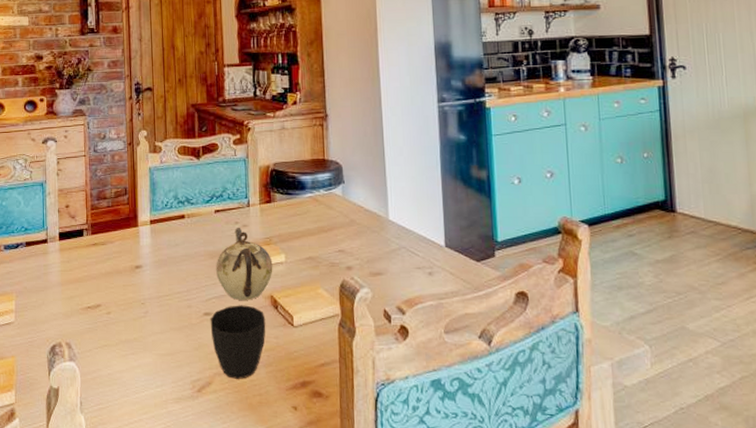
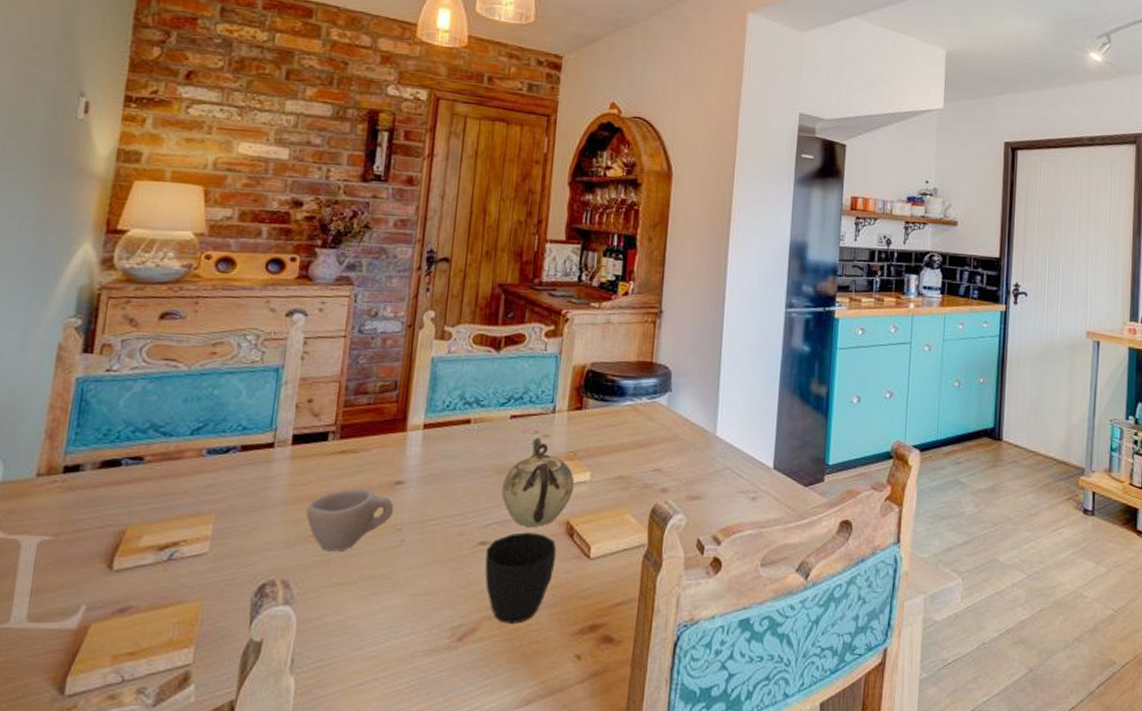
cup: none [75,272,136,321] -> present [306,489,393,552]

